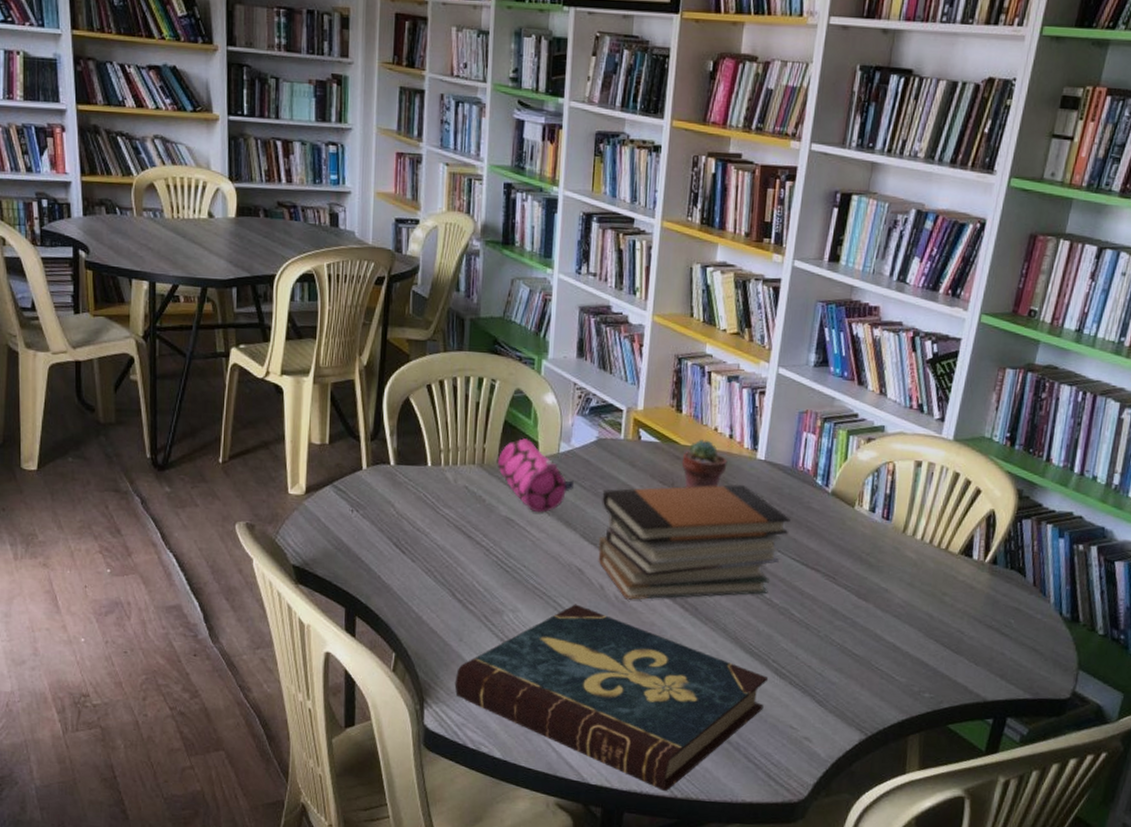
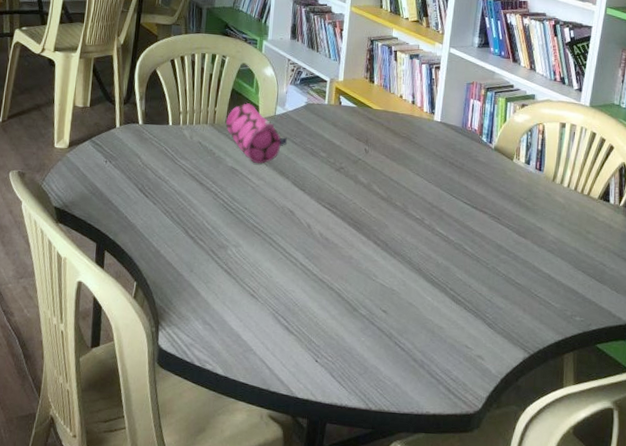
book: present [454,604,769,792] -> none [185,240,447,405]
book stack: present [598,484,791,600] -> none [306,141,462,237]
potted succulent: present [681,439,728,489] -> none [374,104,411,144]

